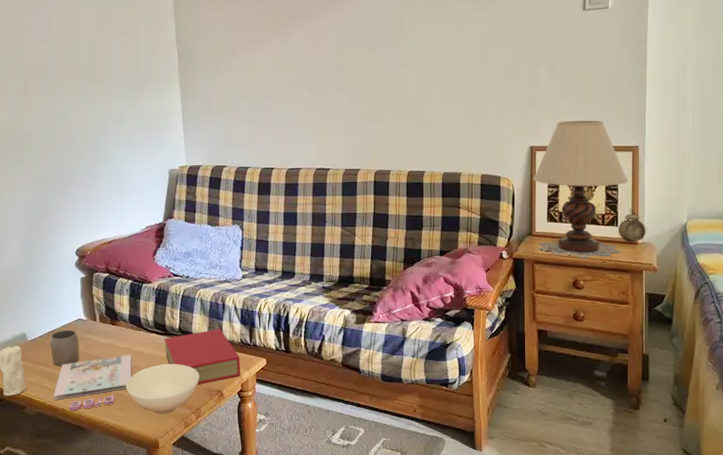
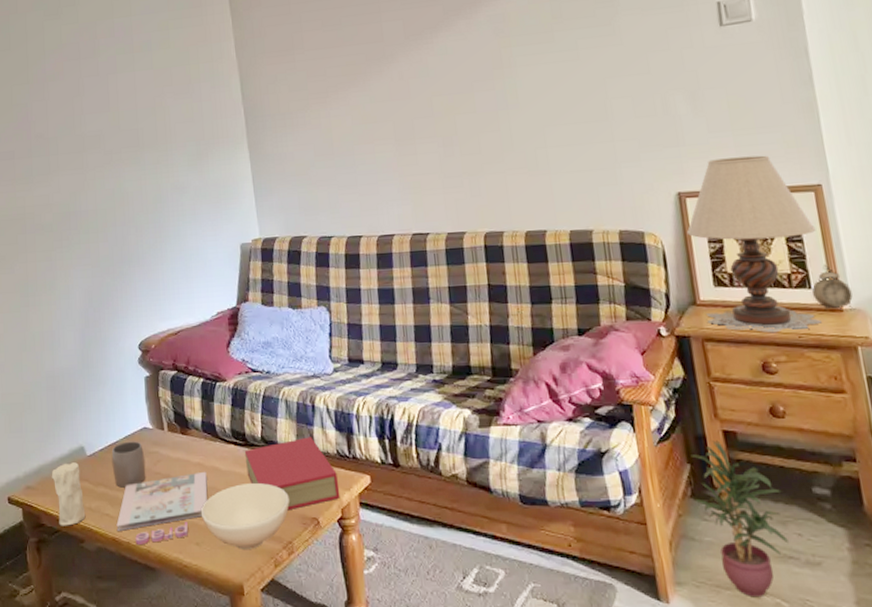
potted plant: none [510,337,574,447] -> present [690,440,789,598]

